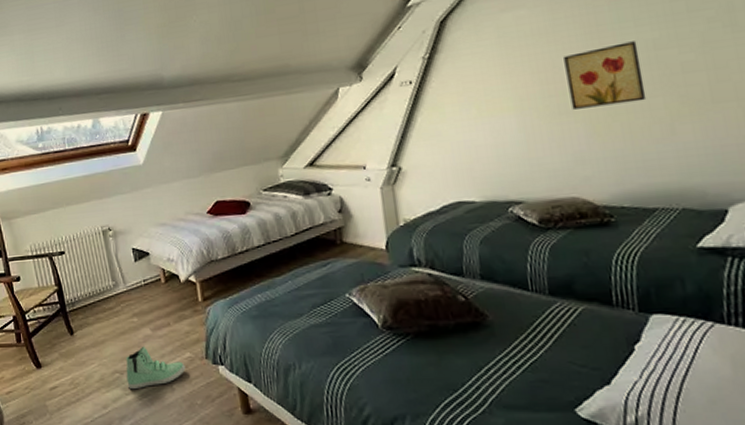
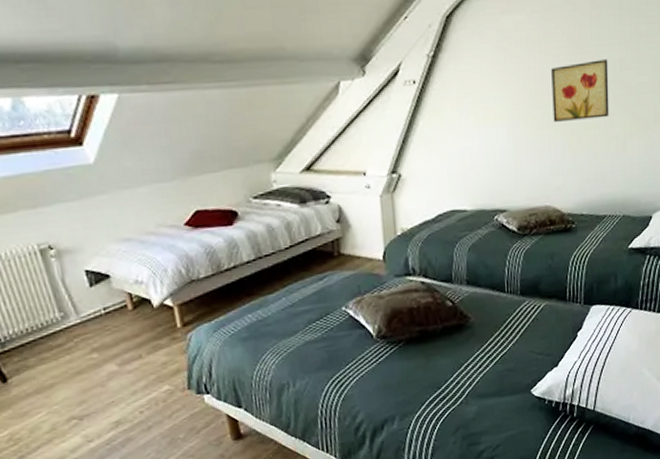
sneaker: present [126,346,186,390] -> none [85,384,164,435]

